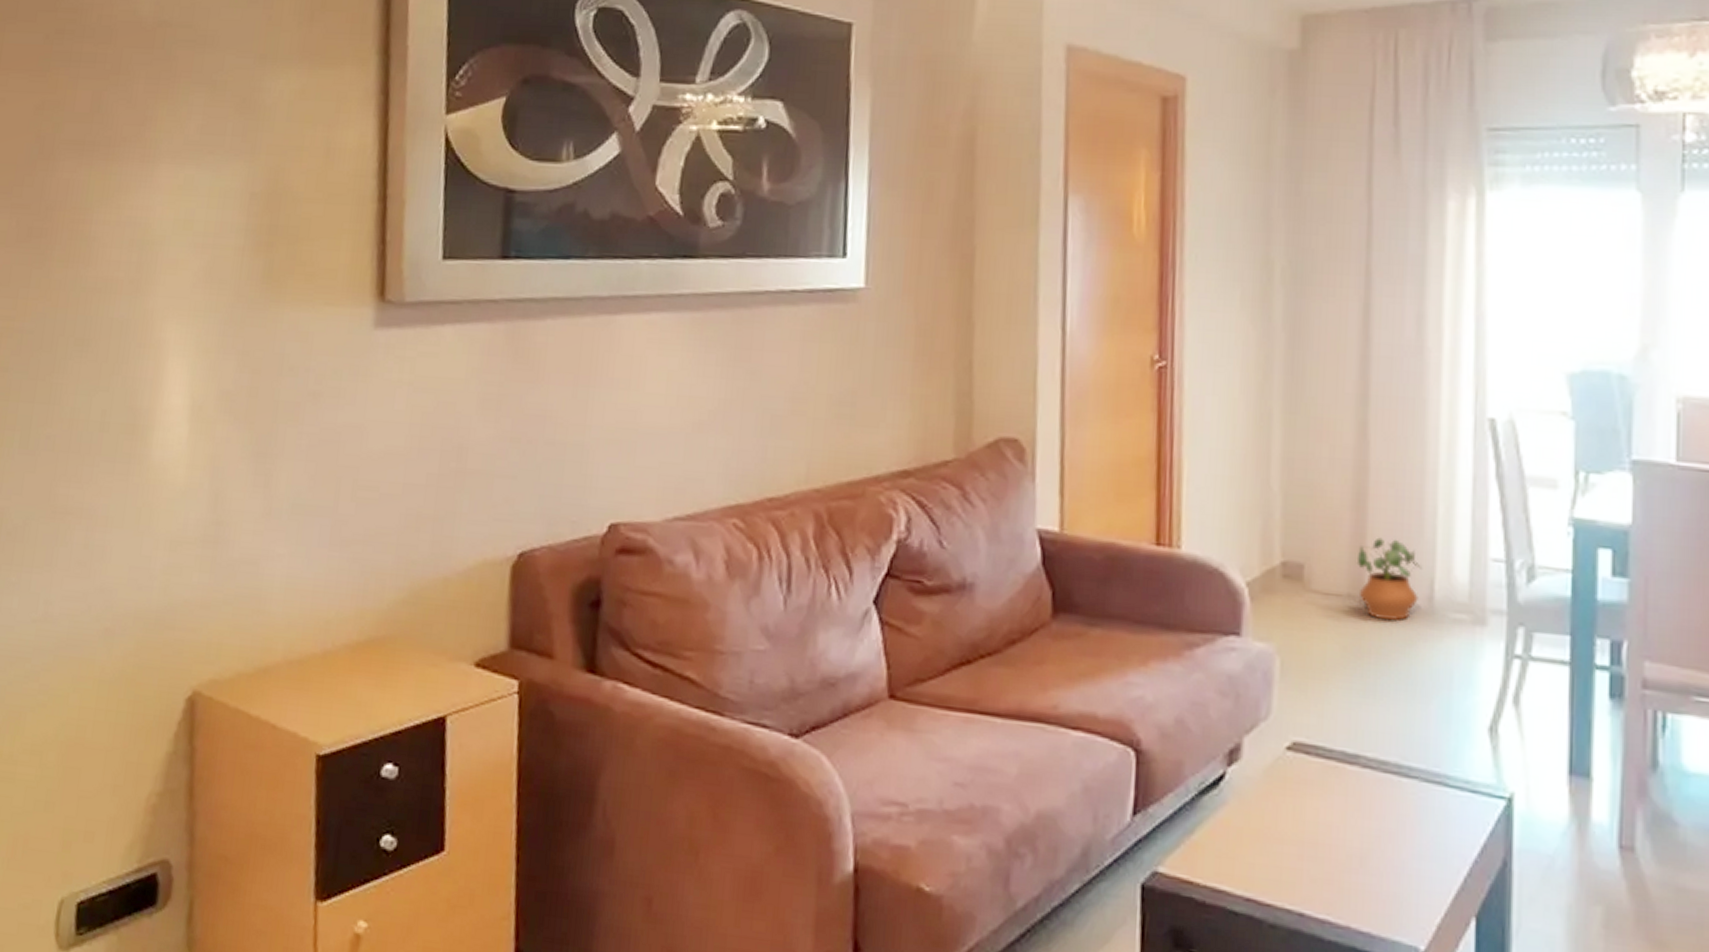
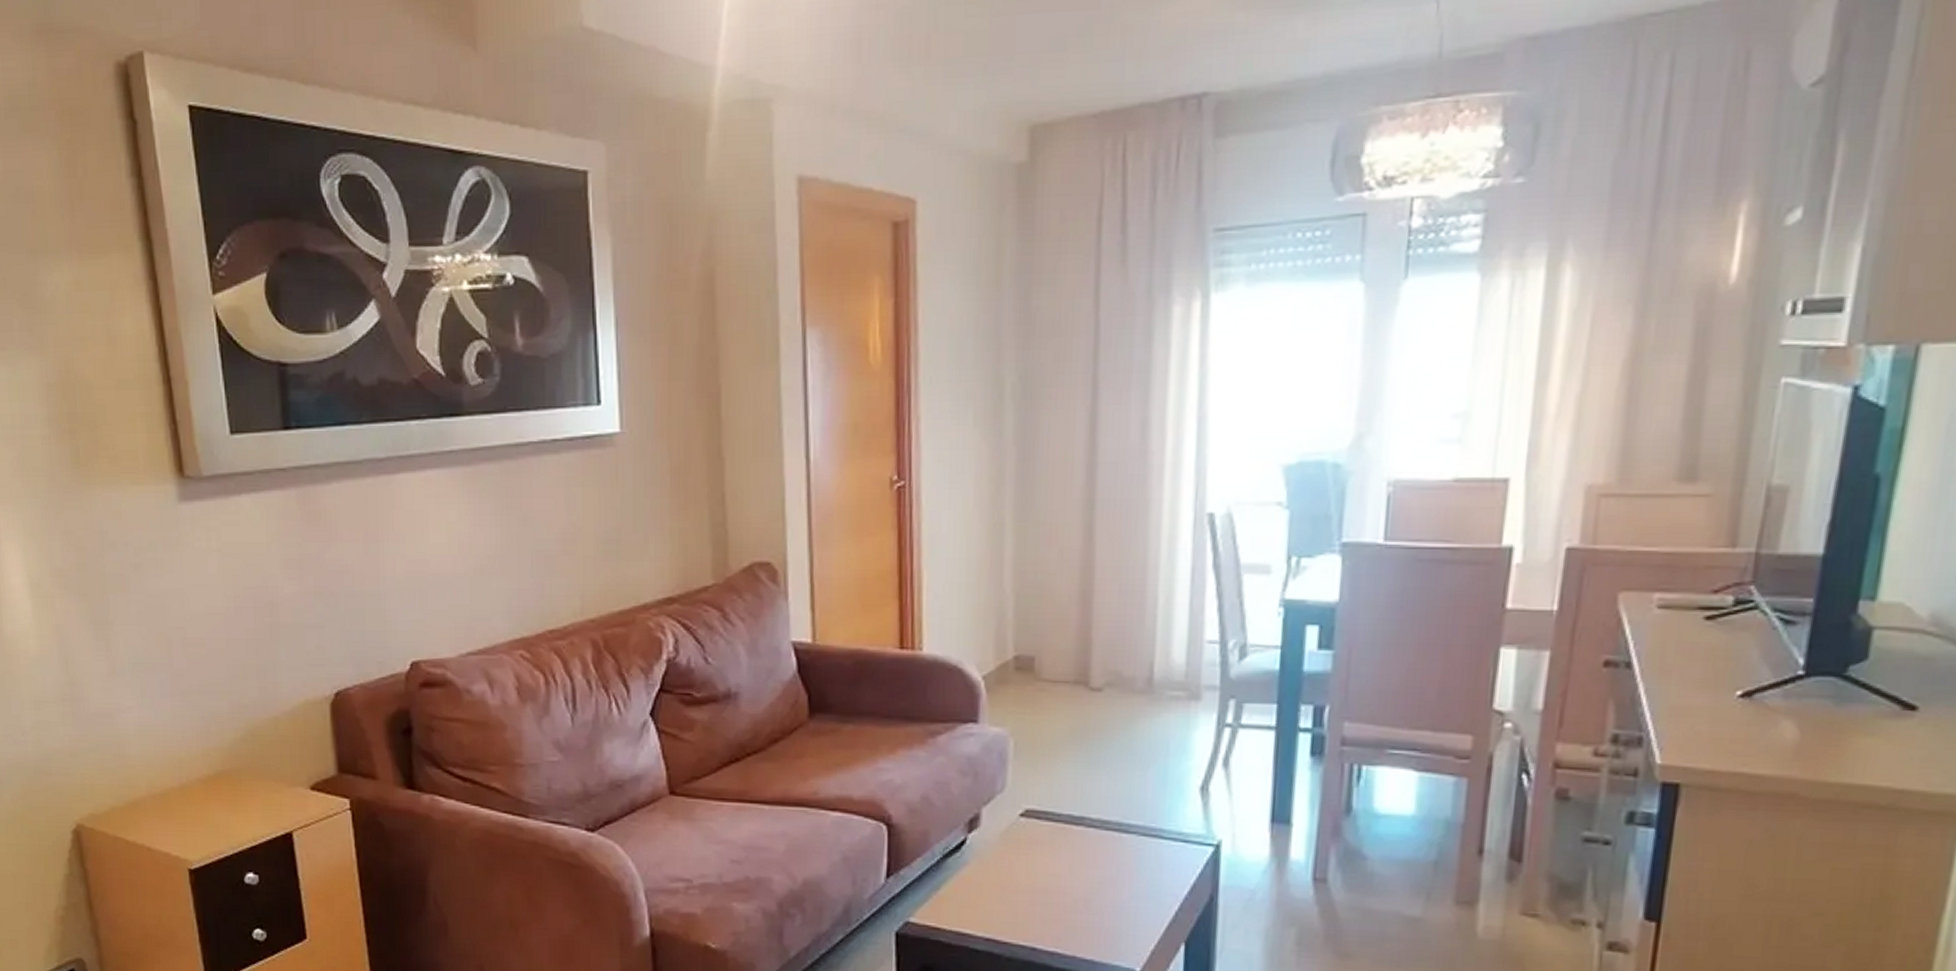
potted plant: present [1356,537,1421,621] -> none [1082,629,1142,700]

